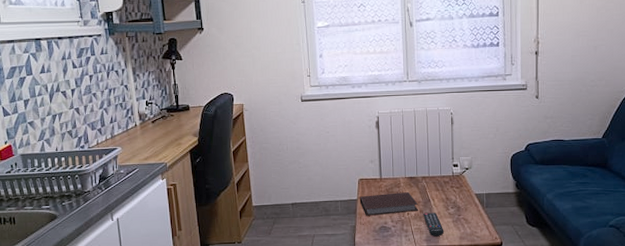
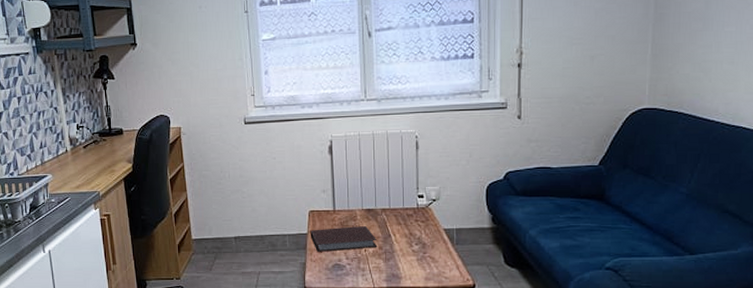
remote control: present [423,212,444,236] -> none [383,249,407,276]

